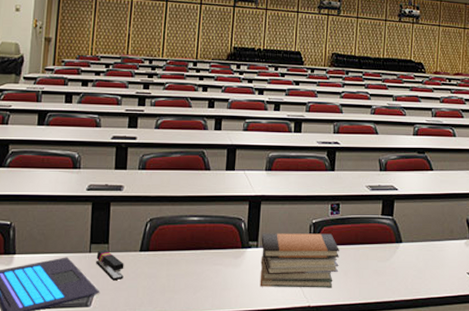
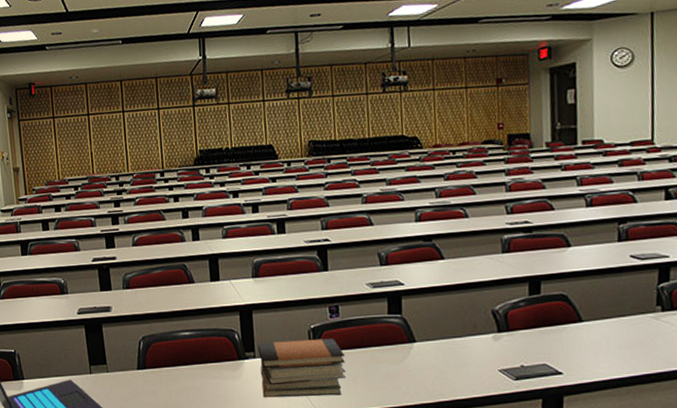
stapler: present [96,250,124,281] -> none [97,370,126,399]

